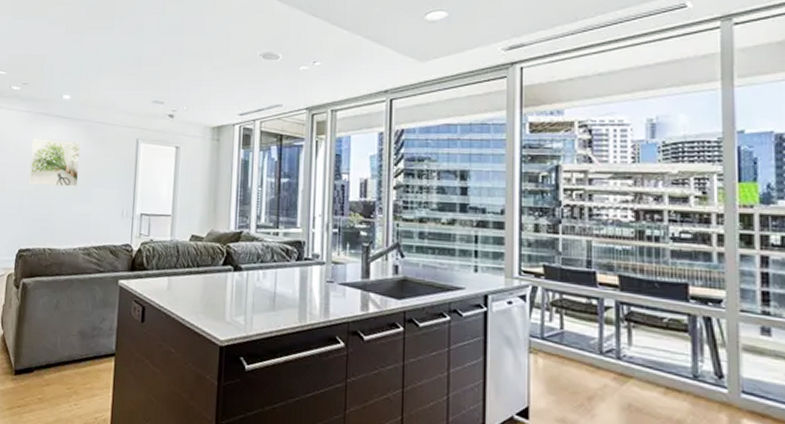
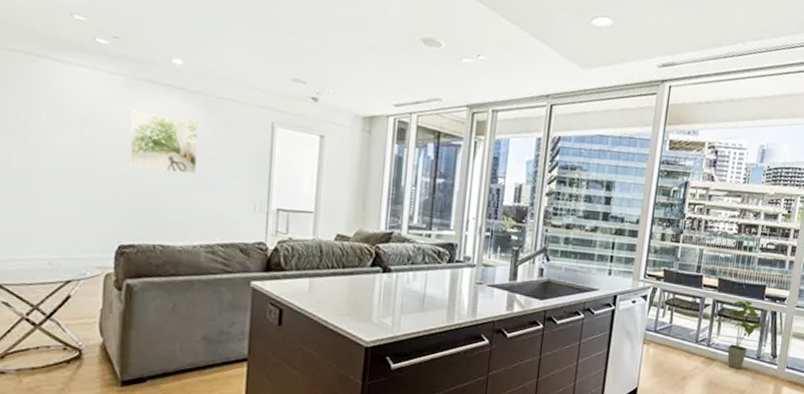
house plant: none [640,302,705,392] -> present [727,300,770,370]

